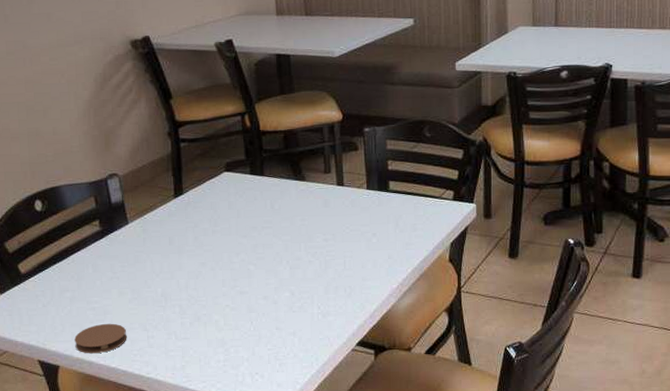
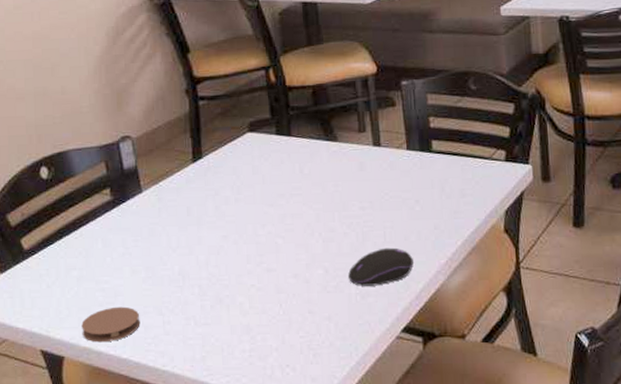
computer mouse: none [312,274,369,307] -> present [348,247,413,286]

